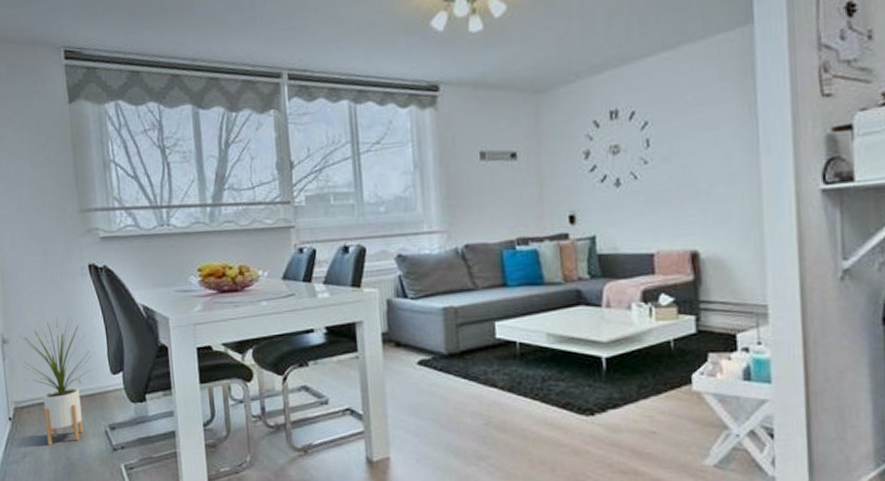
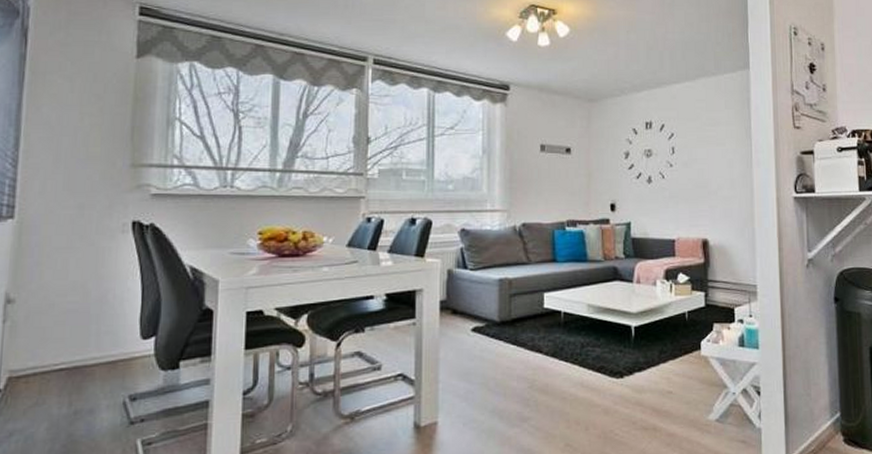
house plant: present [19,317,98,445] -> none [28,276,125,420]

